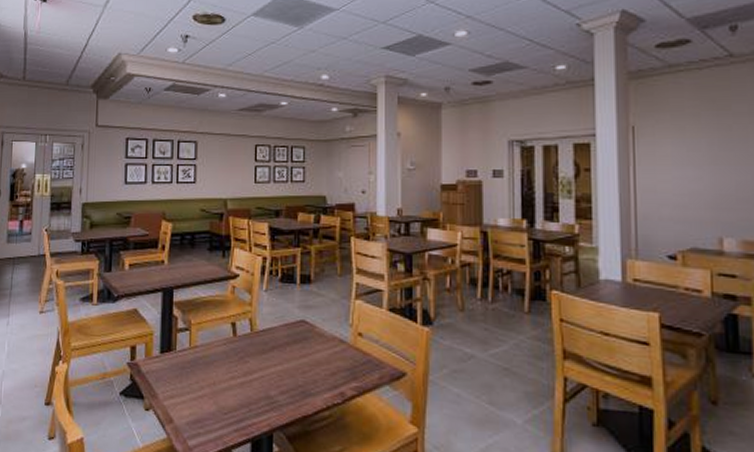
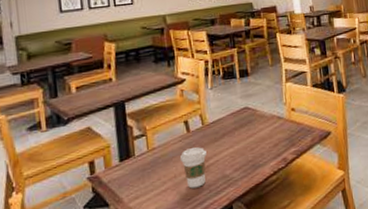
coffee cup: none [223,355,251,403] -> present [180,147,207,189]

